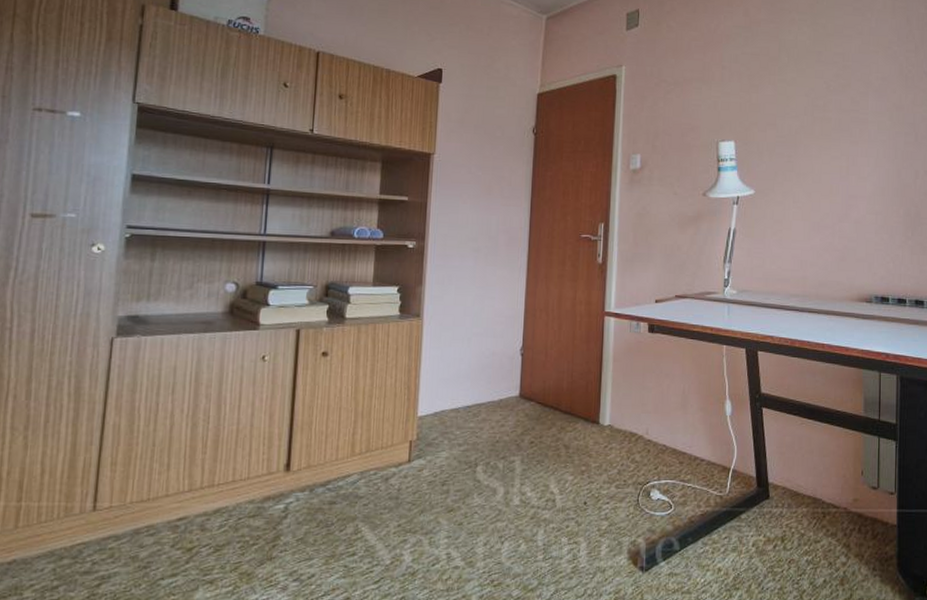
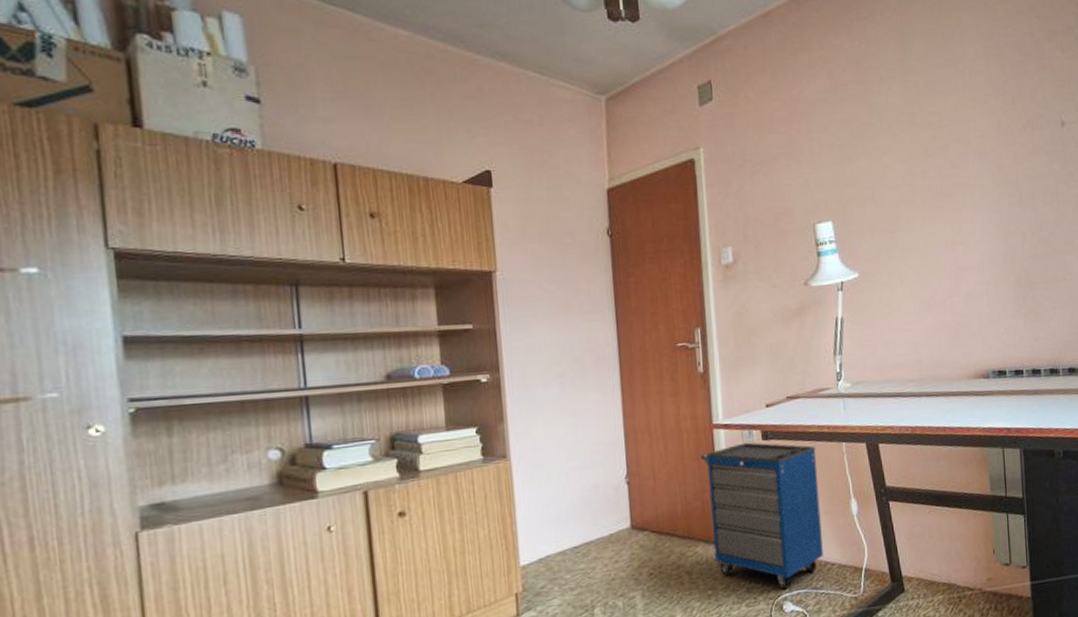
cabinet: none [591,332,698,478] -> present [701,442,823,590]

